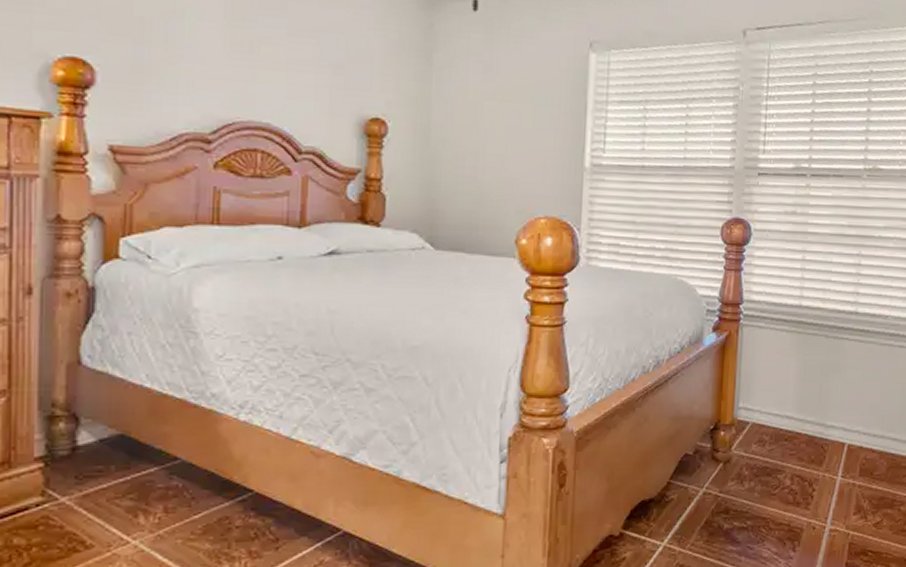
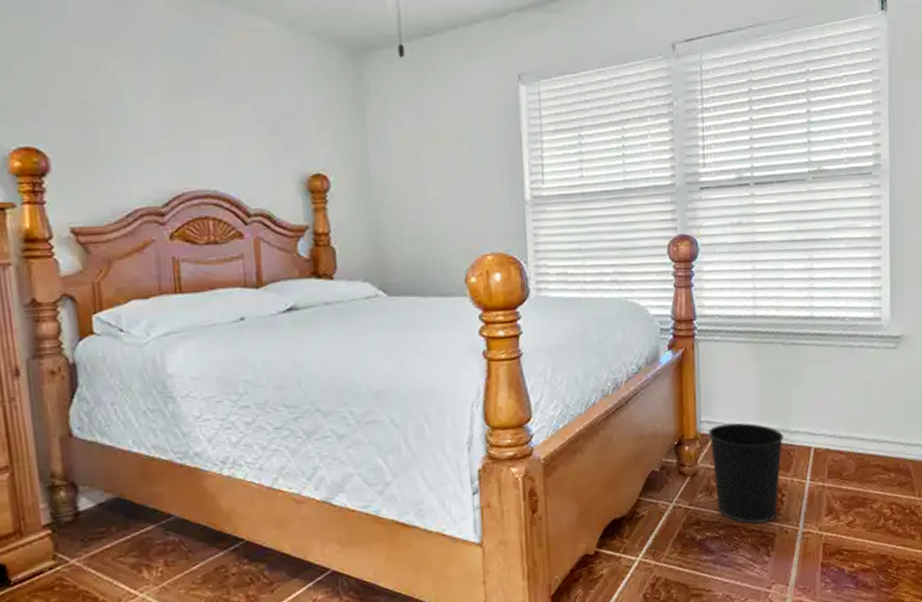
wastebasket: none [745,412,820,517] -> present [709,423,784,524]

